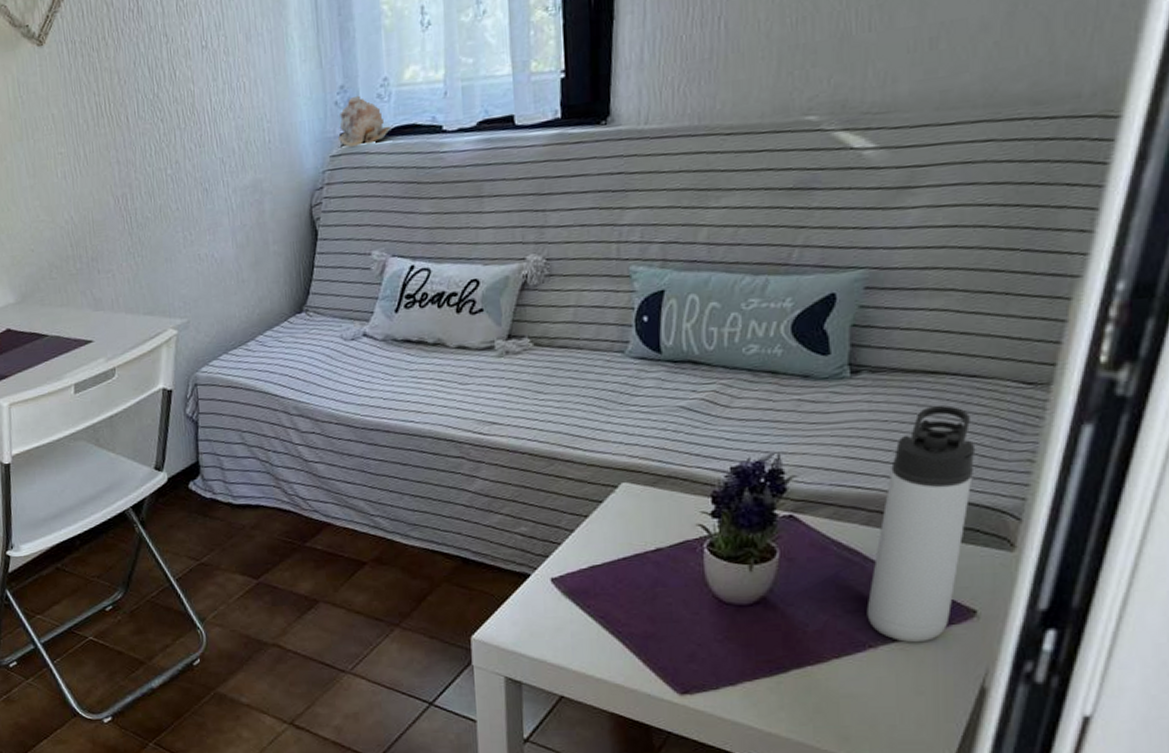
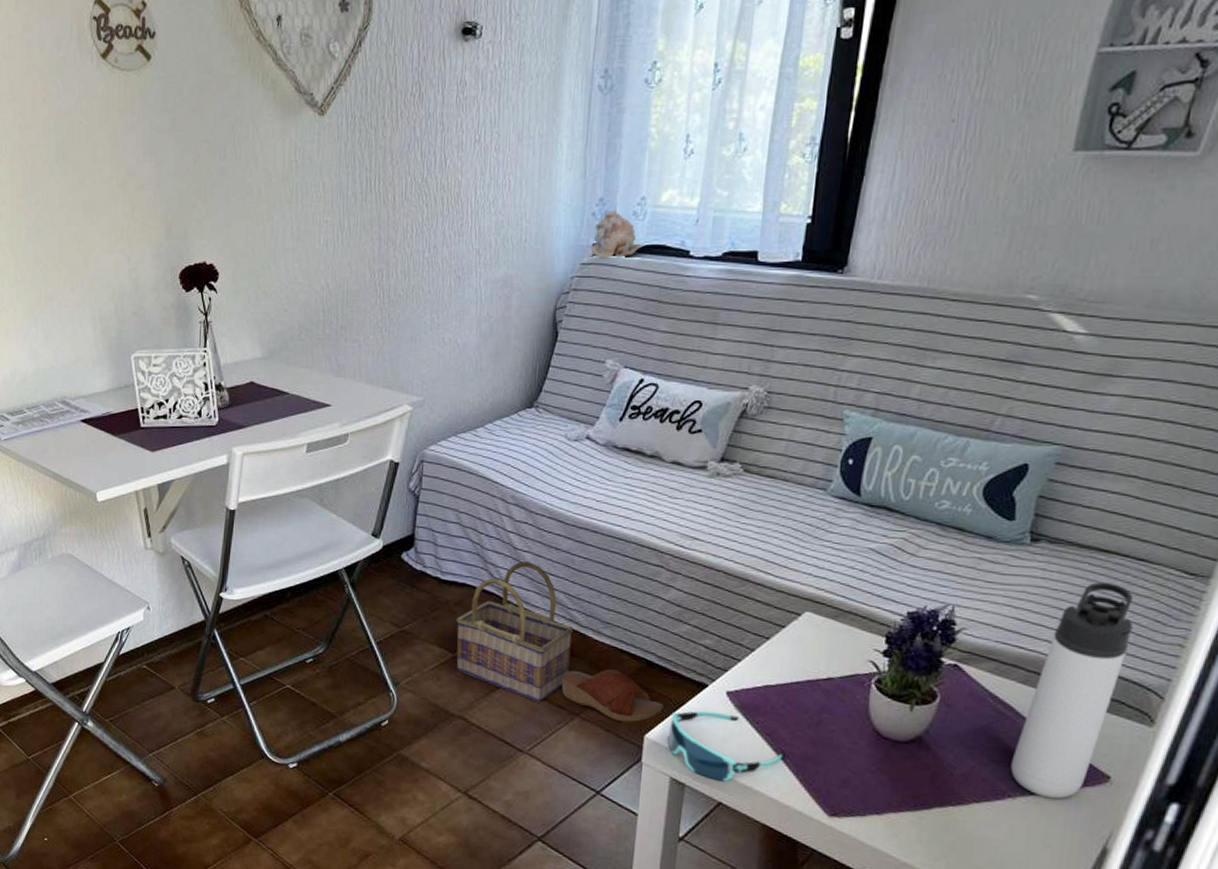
basket: none [255,472,381,618] -> present [456,561,574,703]
sandal: none [374,572,486,627] -> present [561,669,663,723]
sunglasses: none [495,601,623,674] -> present [667,710,785,782]

